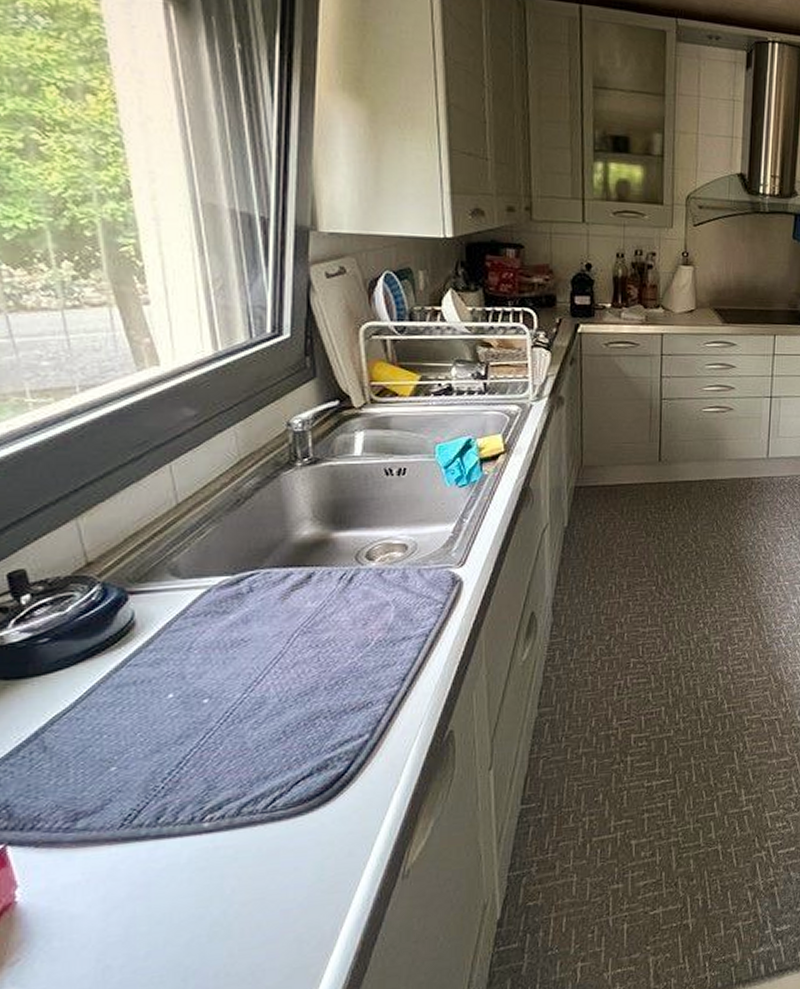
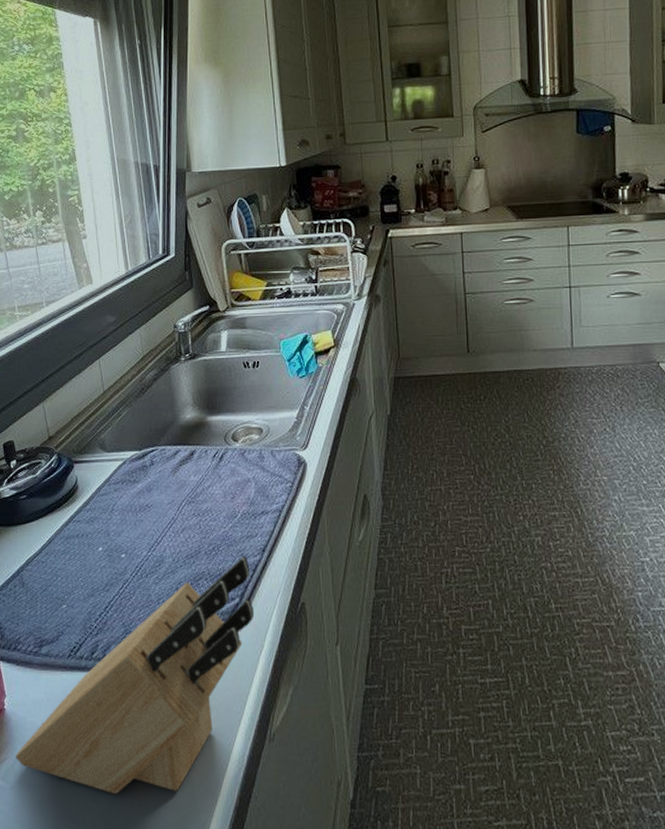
knife block: none [34,687,389,970] -> present [15,555,255,794]

